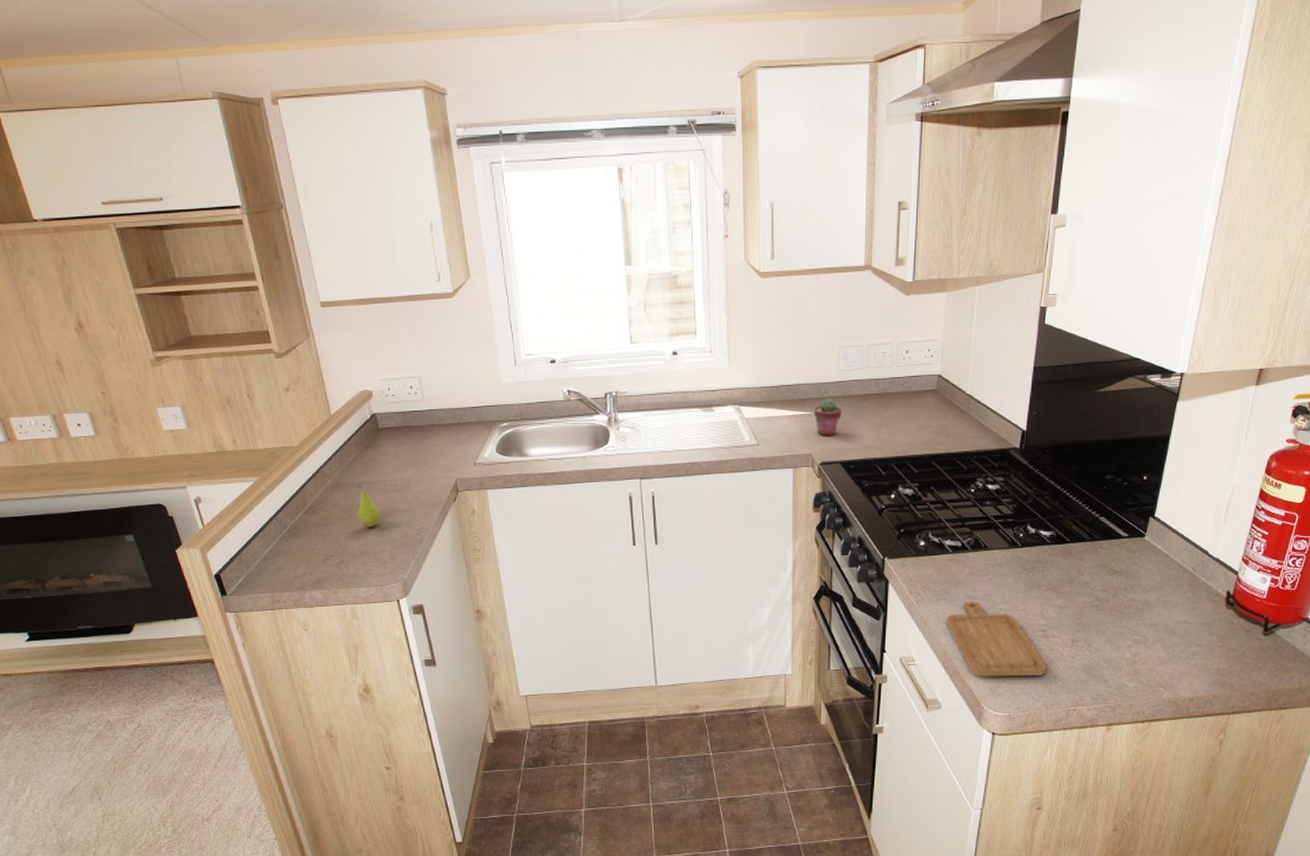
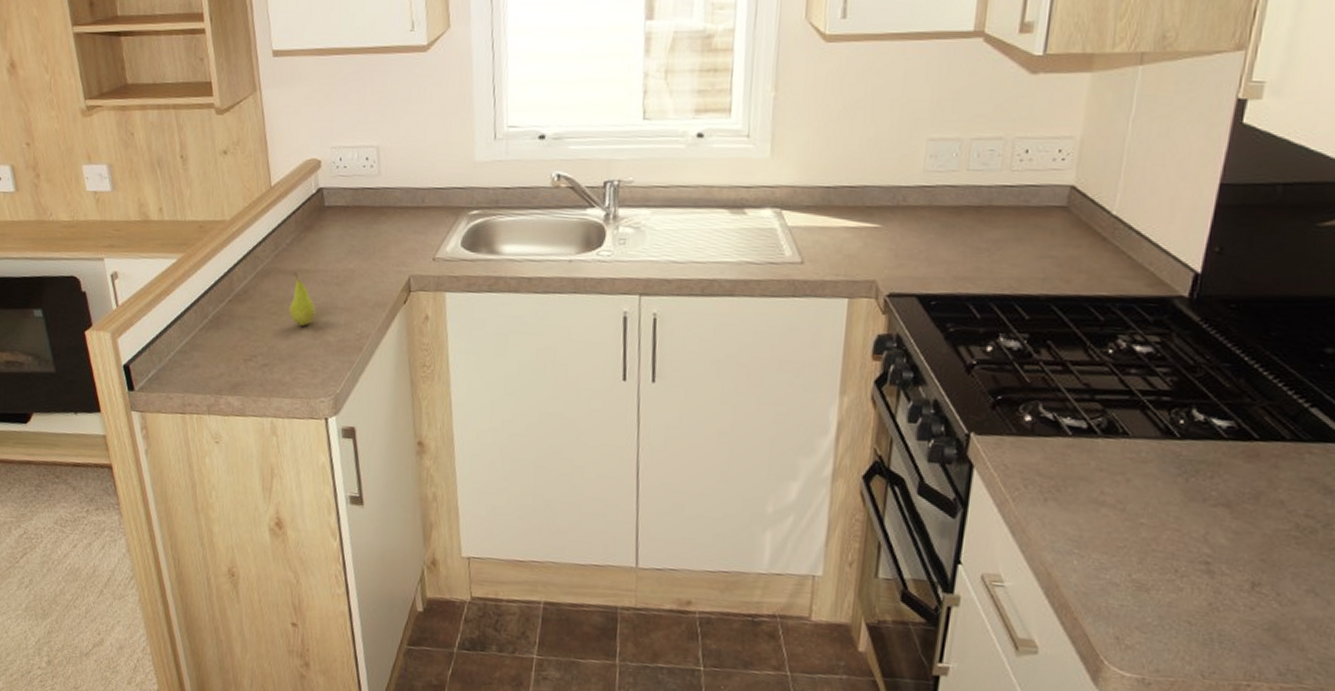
potted succulent: present [813,397,842,436] -> none [883,207,925,259]
chopping board: present [946,602,1047,677] -> none [1054,507,1208,630]

